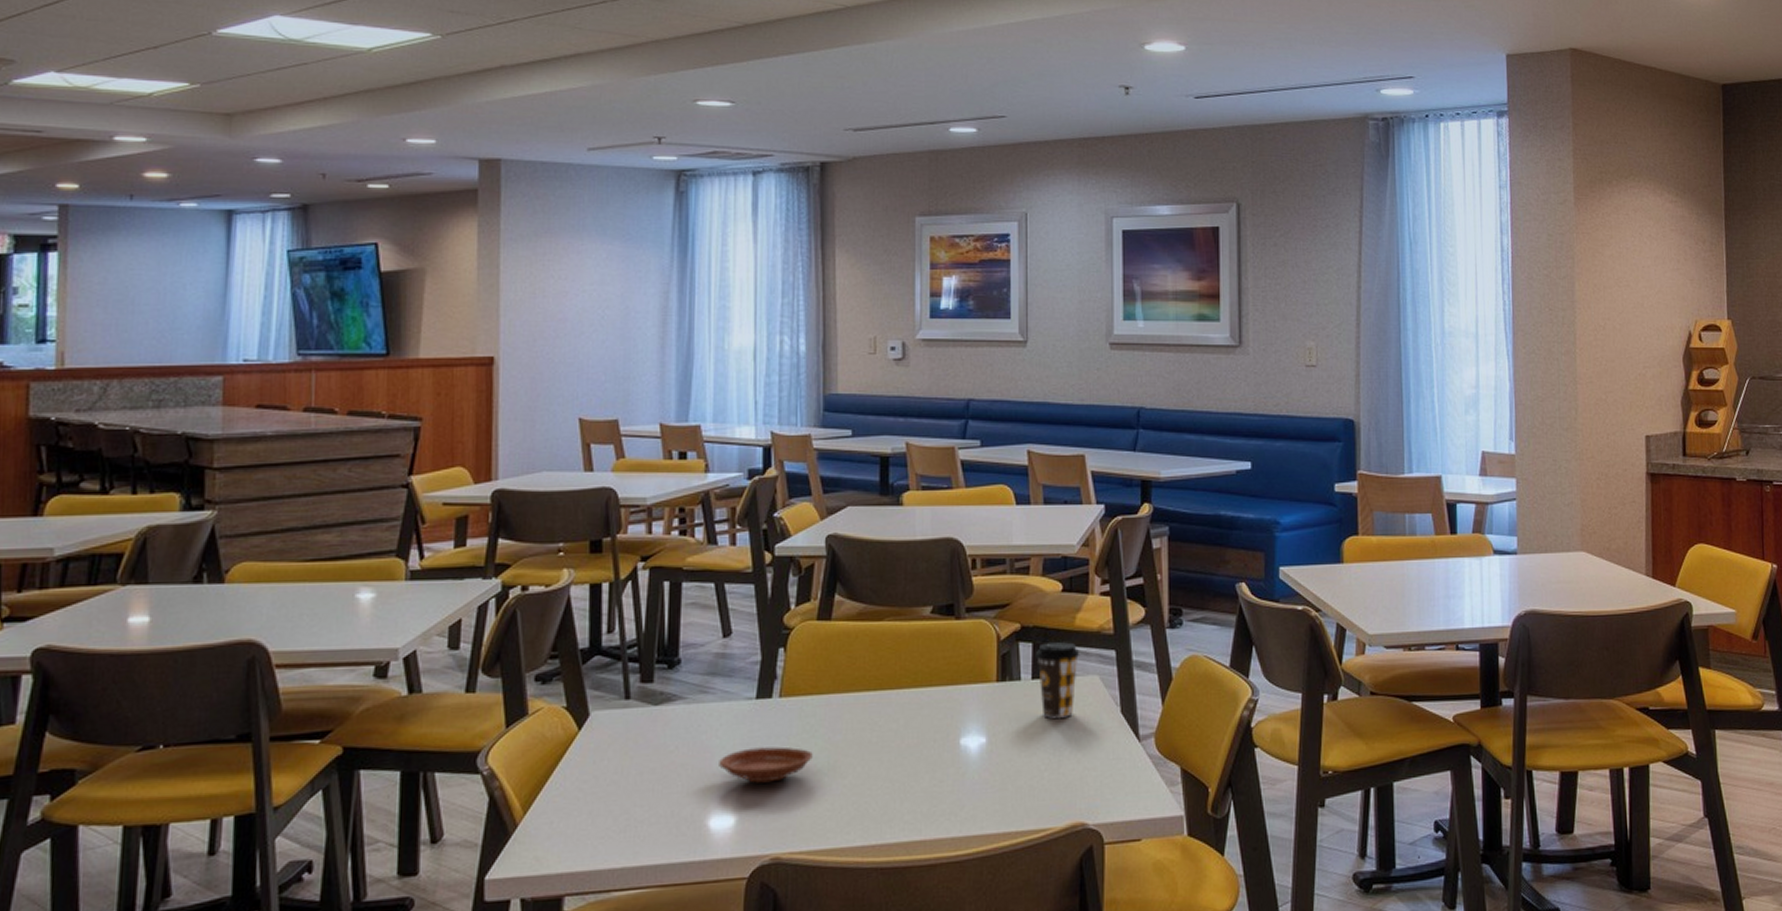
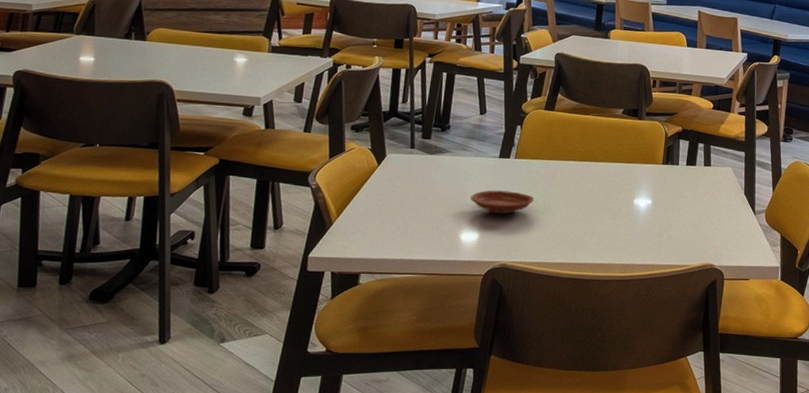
coffee cup: present [1035,642,1080,718] -> none [690,142,721,193]

